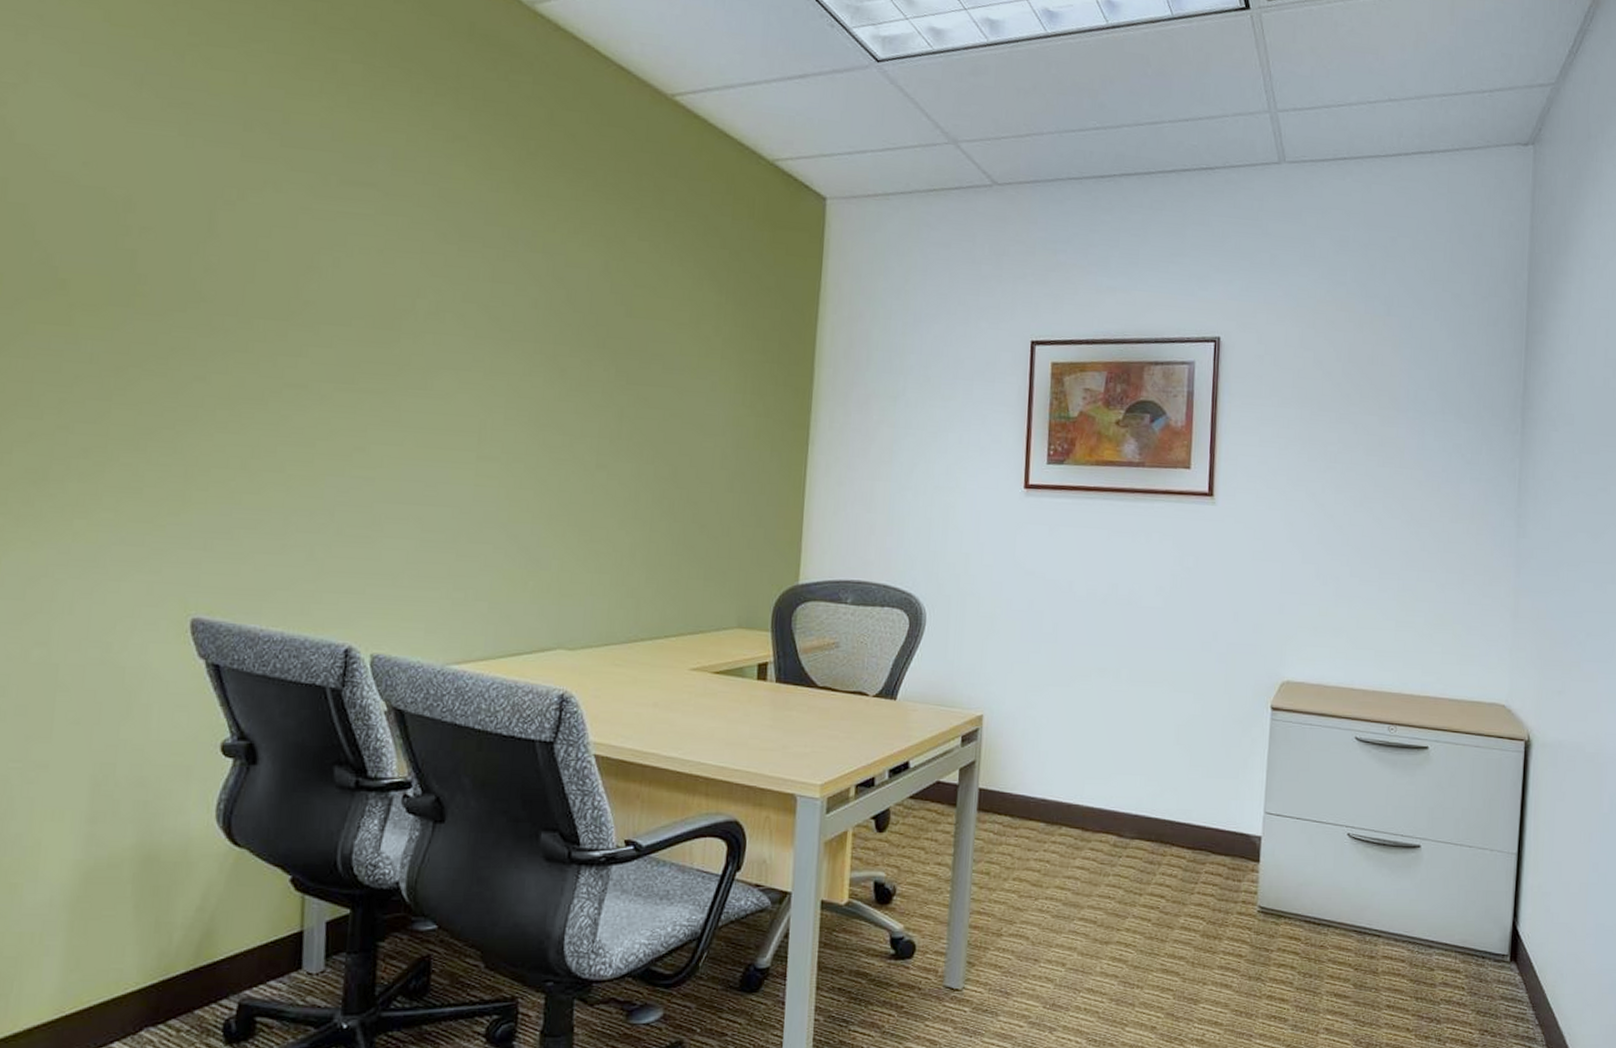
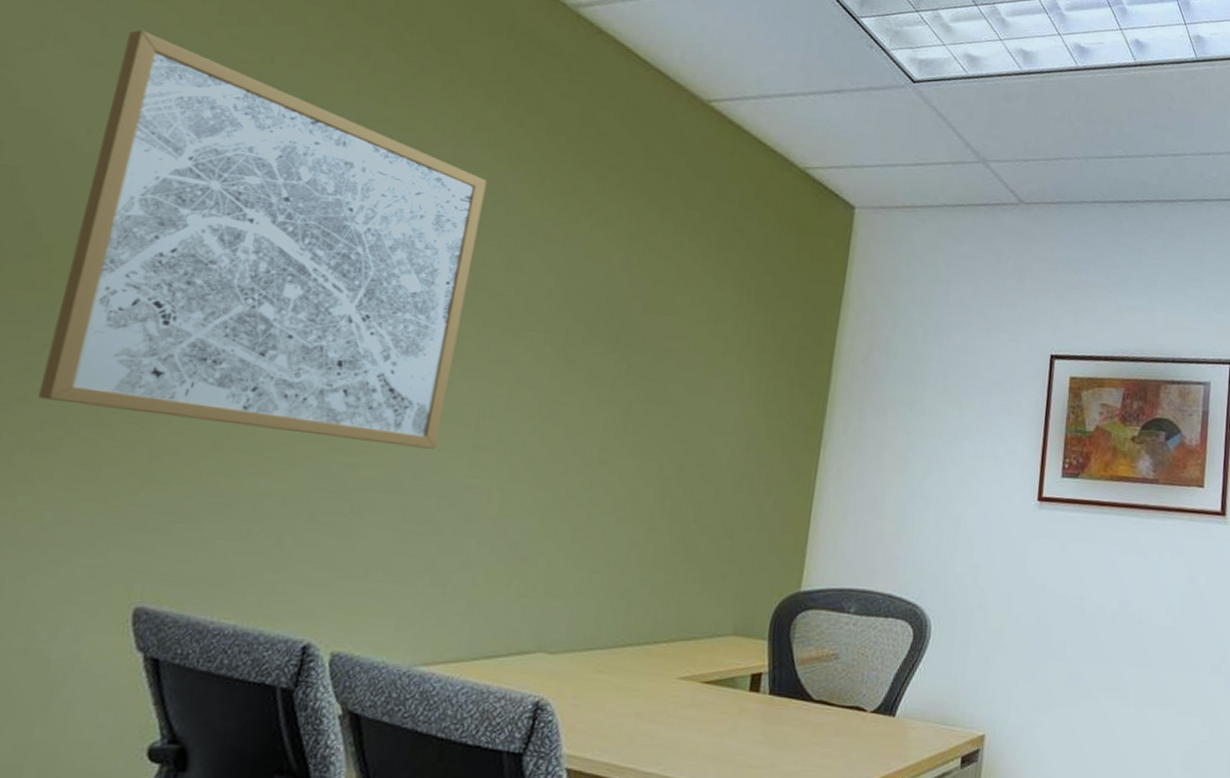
wall art: none [77,57,464,461] -> present [38,30,487,449]

